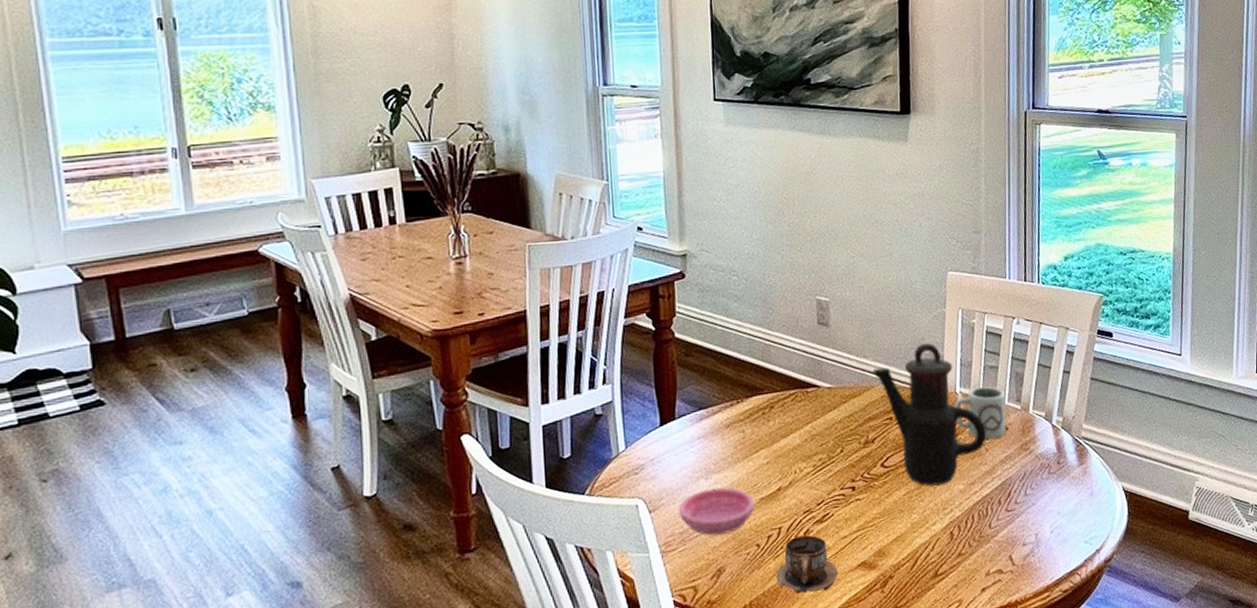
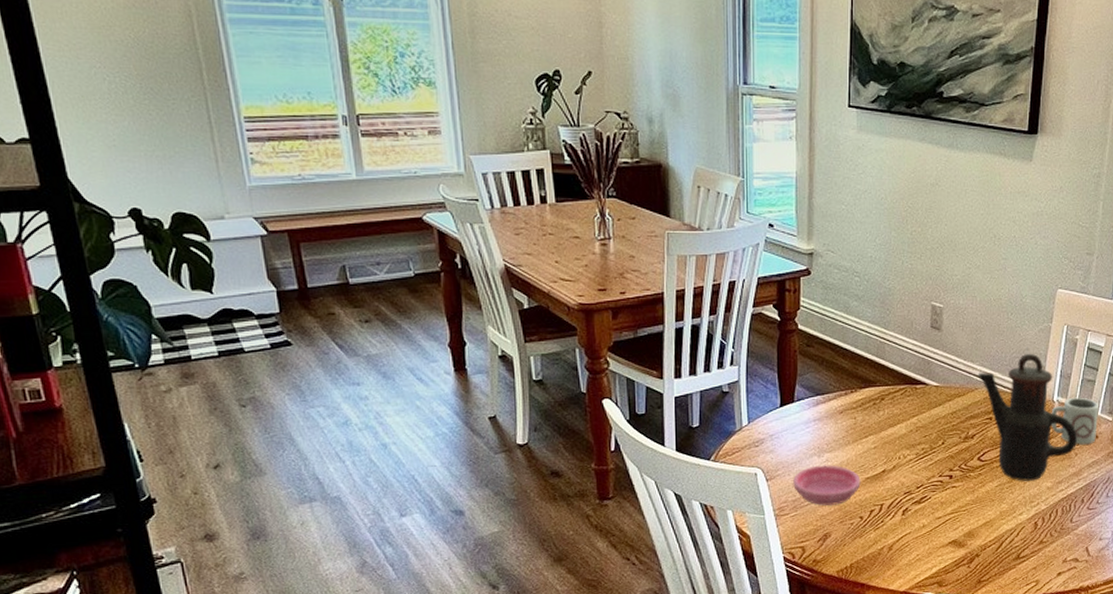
cup: present [775,535,839,594] -> none [875,513,931,561]

